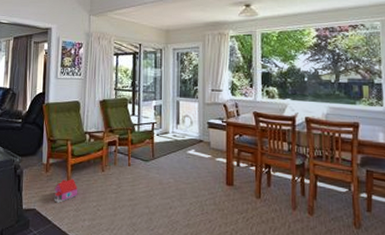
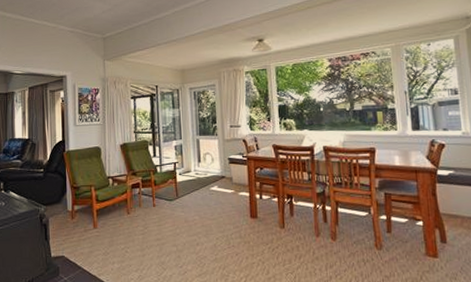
toy house: present [54,178,77,203] -> none [81,223,104,248]

